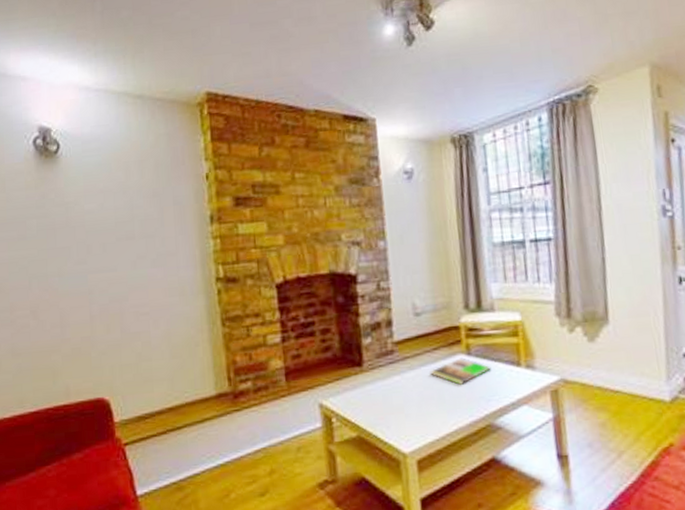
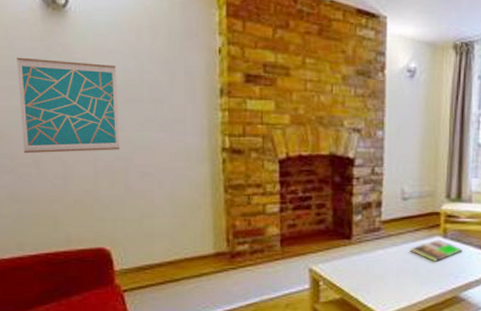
wall art: none [14,204,114,305] -> present [17,57,120,154]

